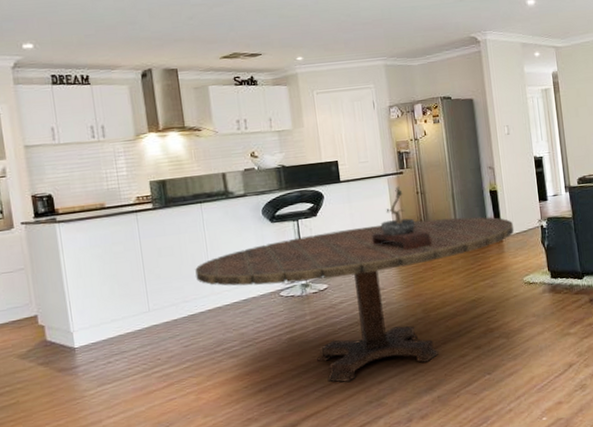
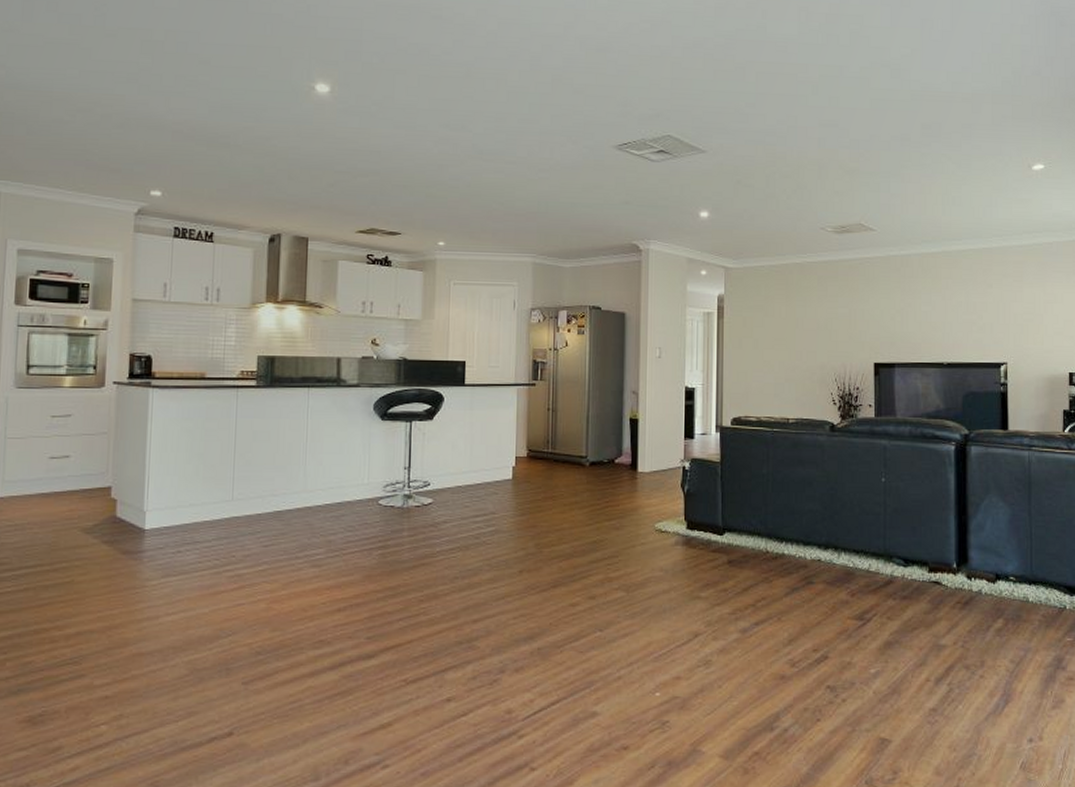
dining table: present [195,216,515,382] -> none [290,439,652,615]
bonsai tree: present [371,186,432,251] -> none [490,399,556,474]

